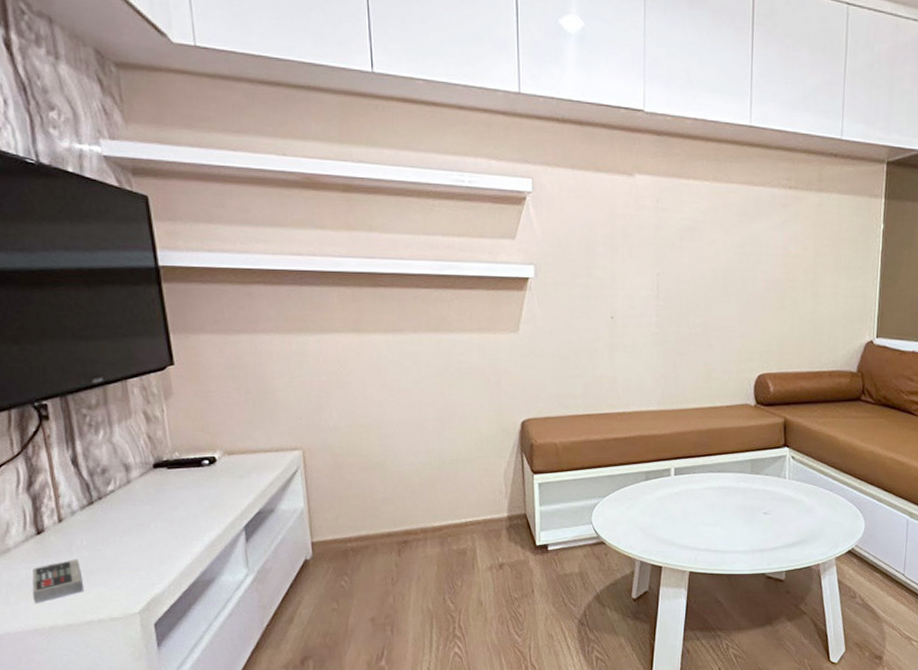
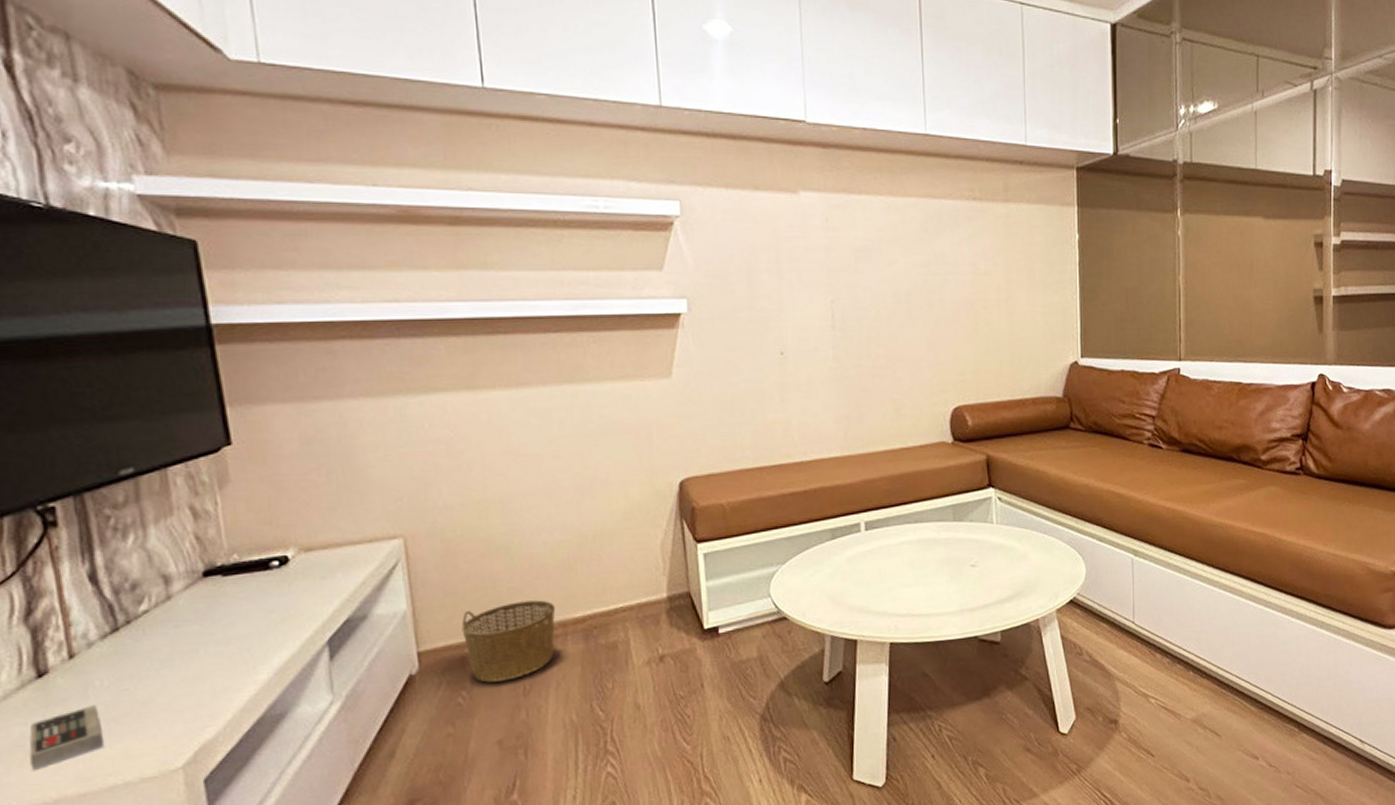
basket: none [345,509,419,572] -> present [461,600,556,683]

